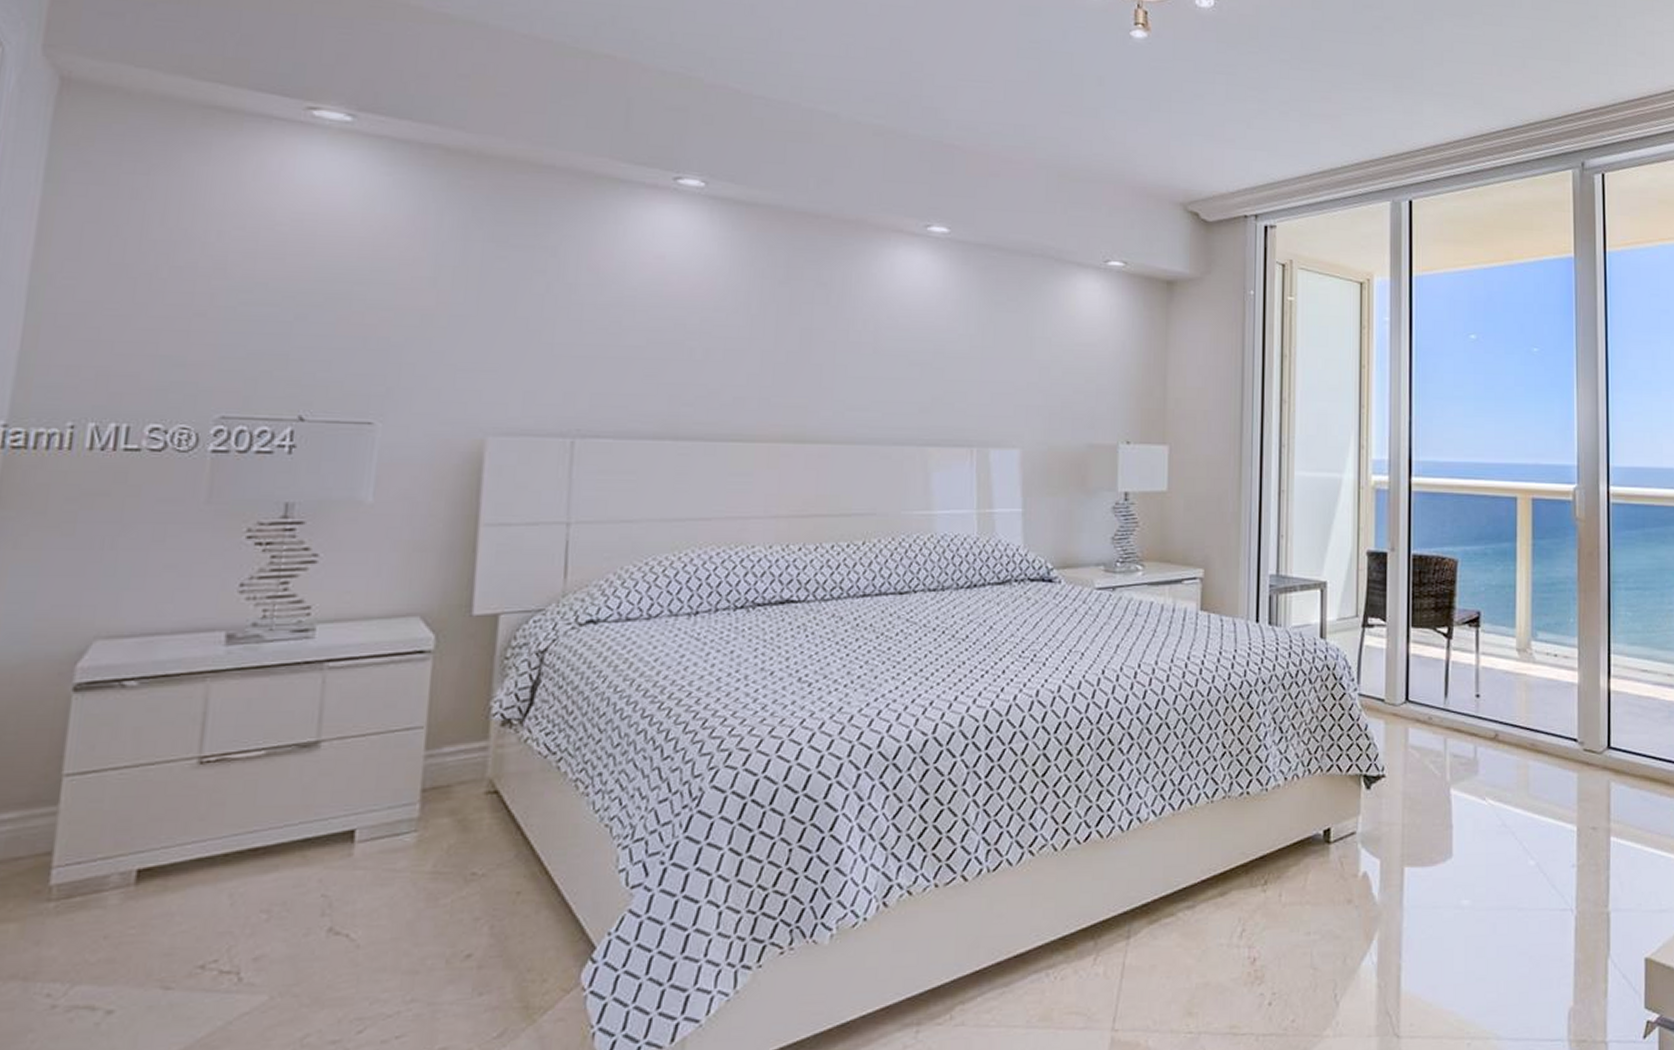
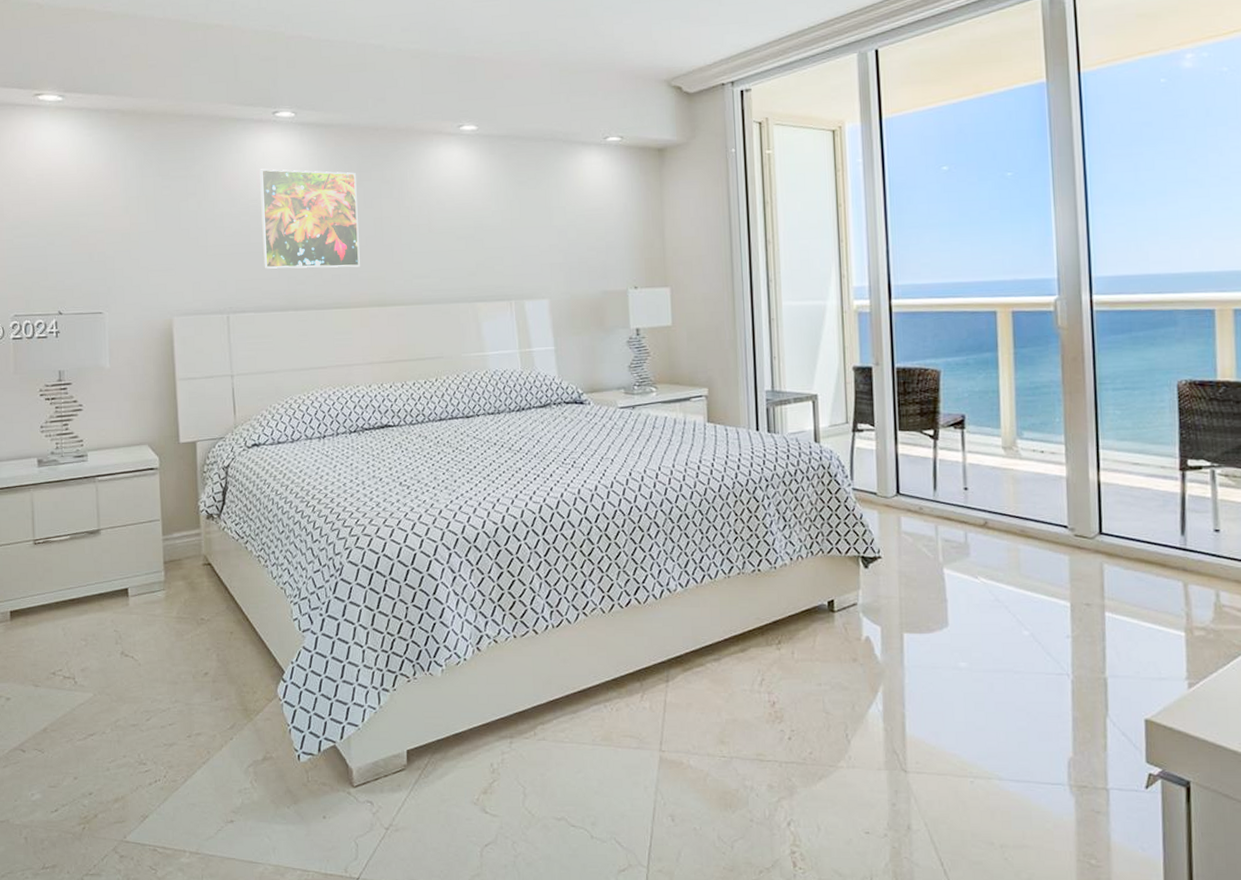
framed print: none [635,249,782,390] -> present [259,168,360,269]

